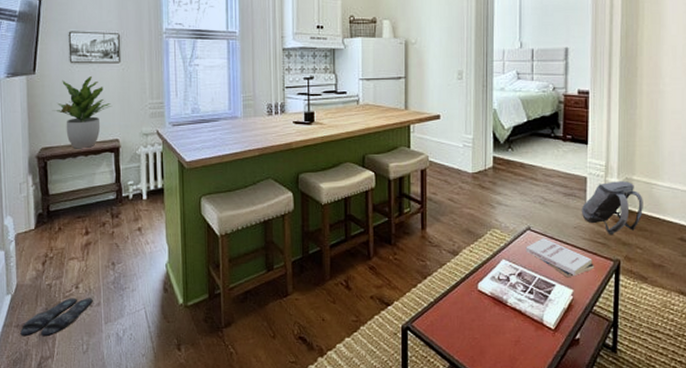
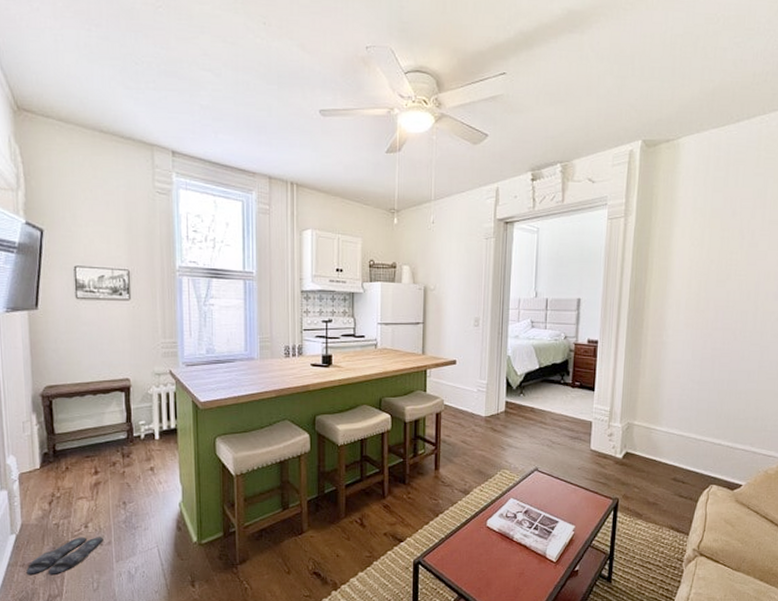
potted plant: present [53,75,113,149] -> none [58,312,123,388]
books: present [525,238,595,278] -> none [532,478,596,515]
backpack: present [581,181,643,236] -> none [585,426,642,476]

